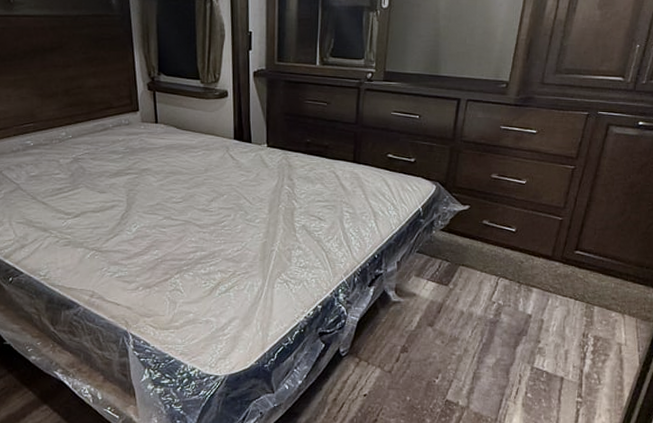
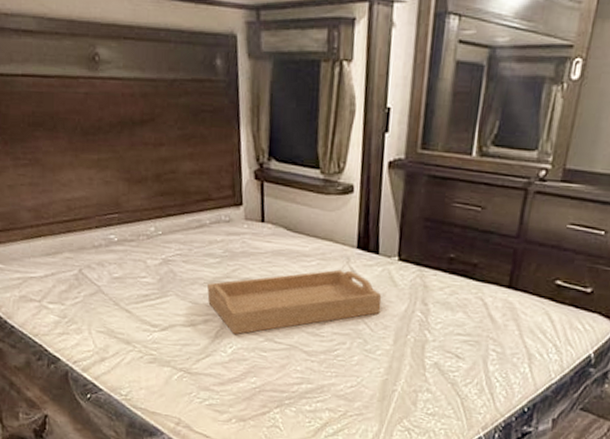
serving tray: none [113,157,257,216] -> present [207,269,382,335]

